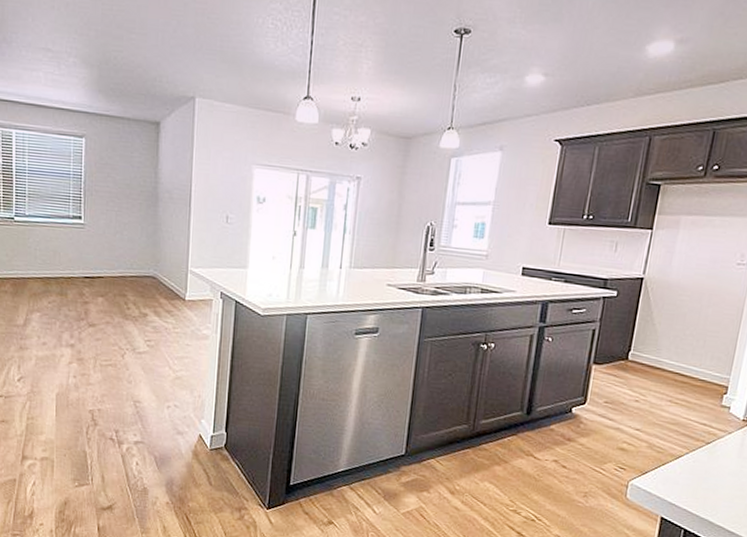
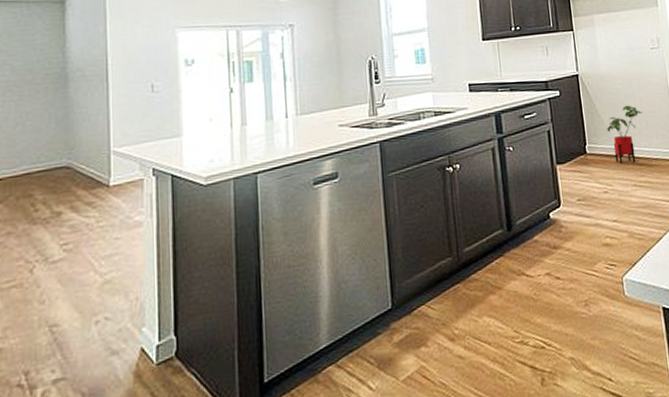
house plant: none [657,319,703,380] -> present [607,105,642,165]

